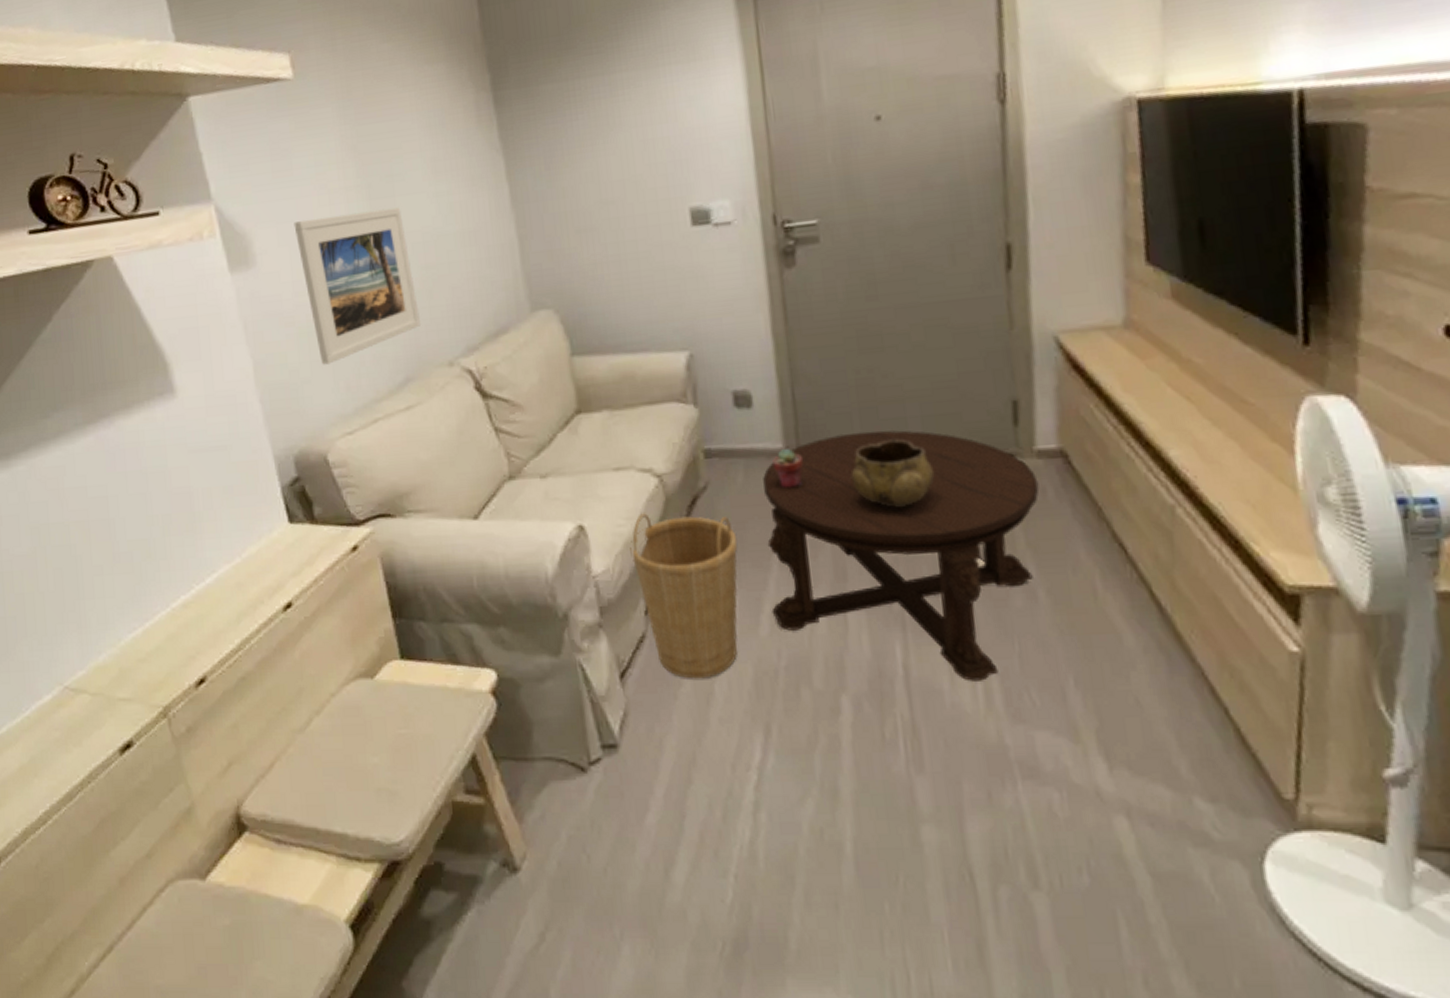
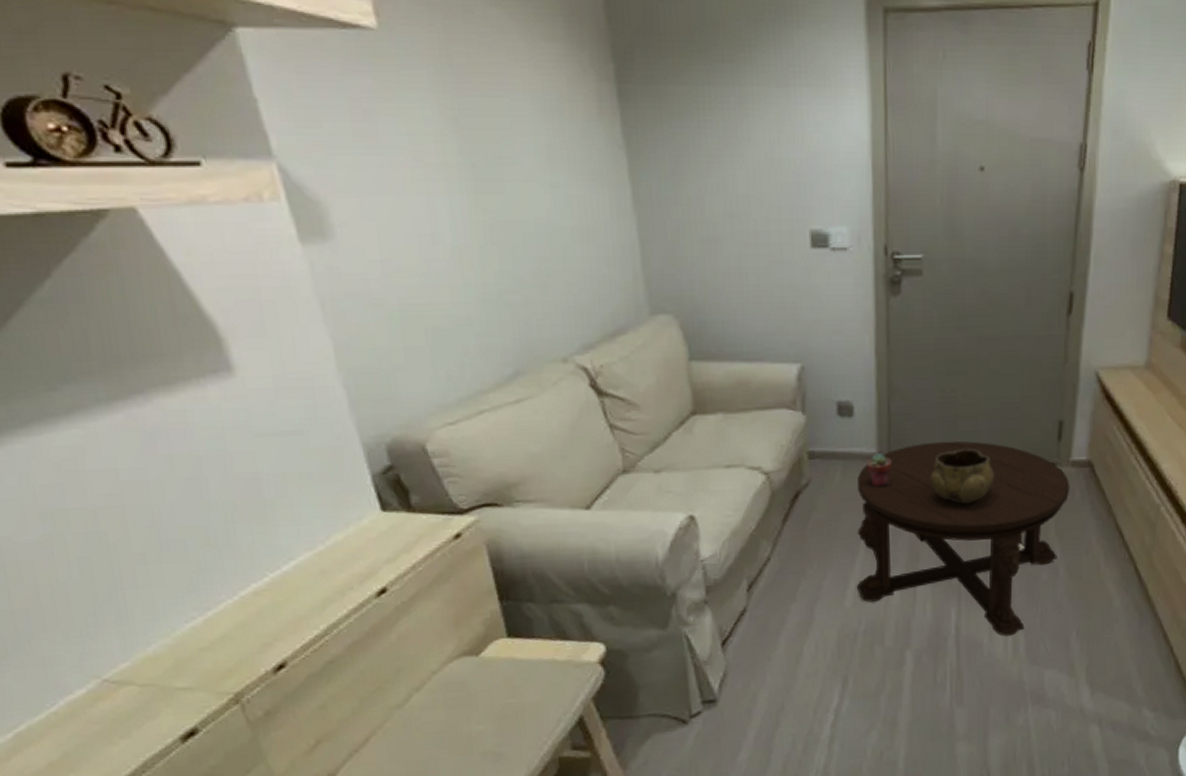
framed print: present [293,207,420,365] -> none [381,193,532,352]
basket: present [630,513,738,679] -> none [736,505,832,644]

